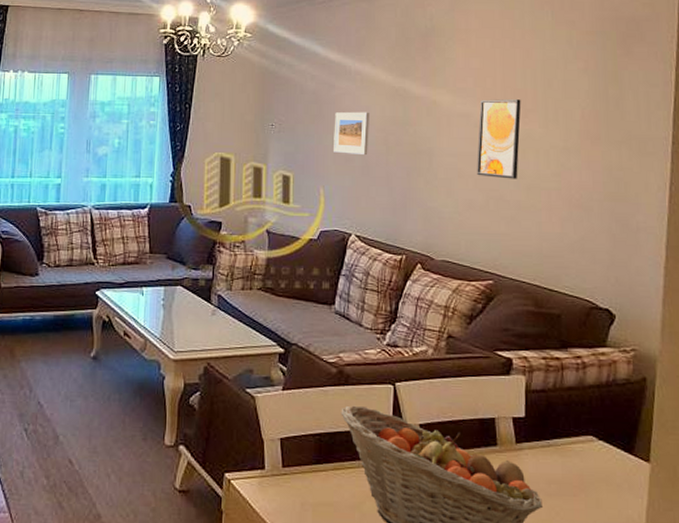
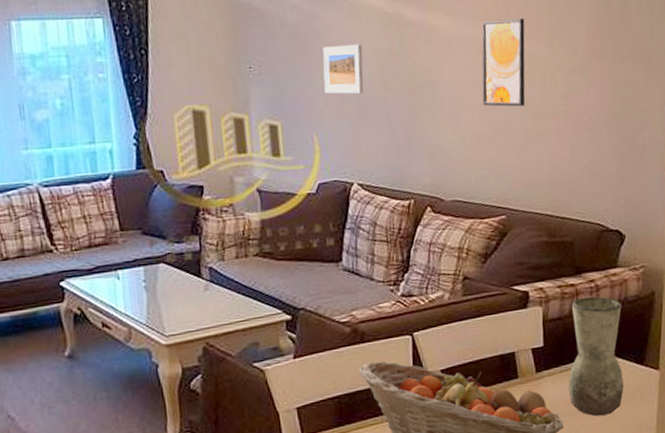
vase: none [549,374,610,502] -> present [568,297,624,417]

